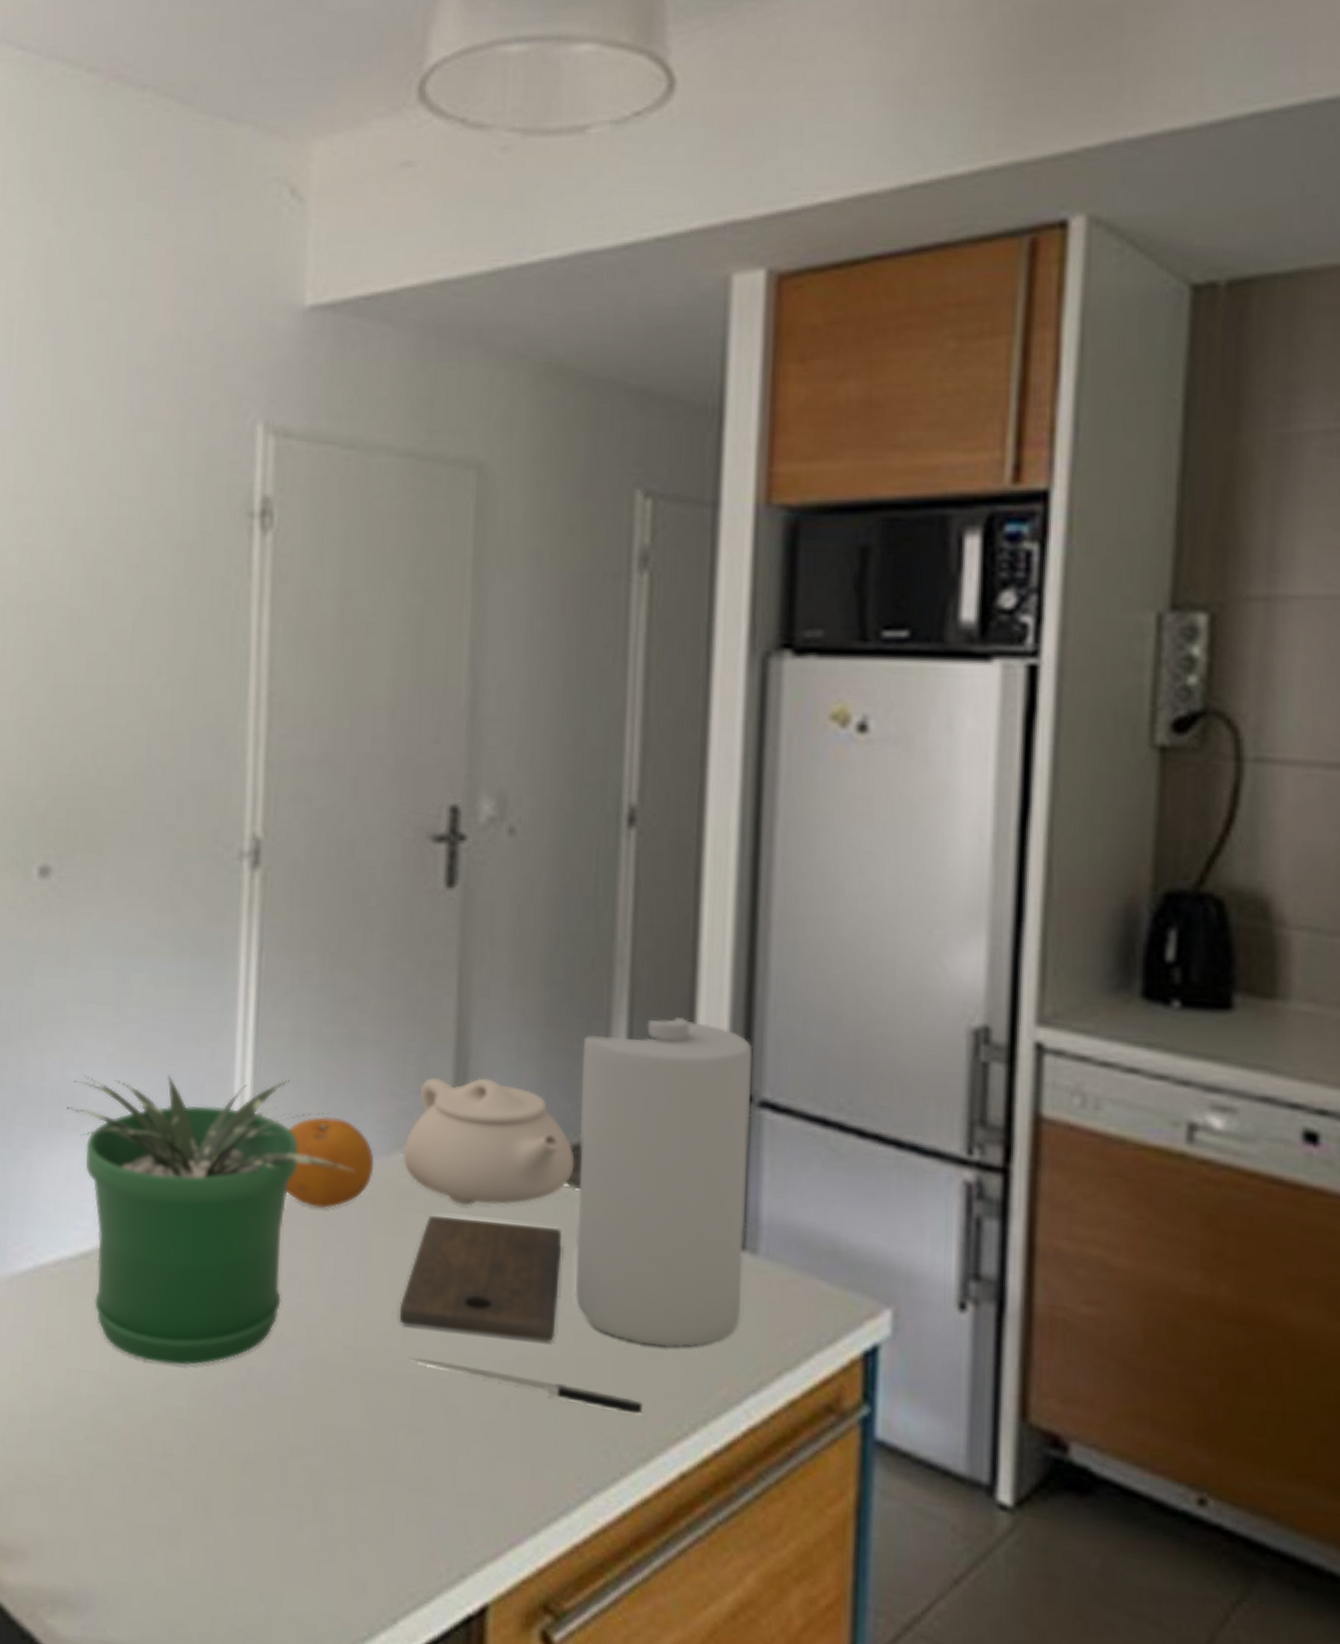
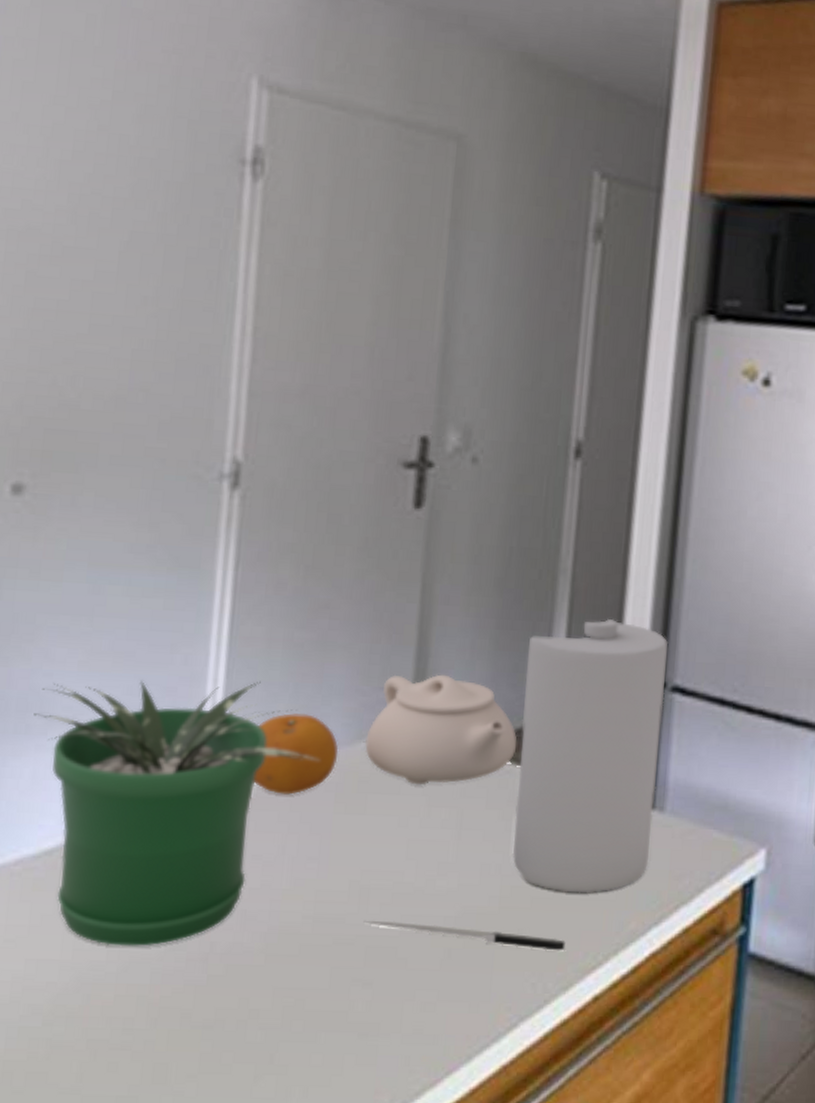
cutting board: present [400,1216,562,1341] -> none [356,796,503,897]

